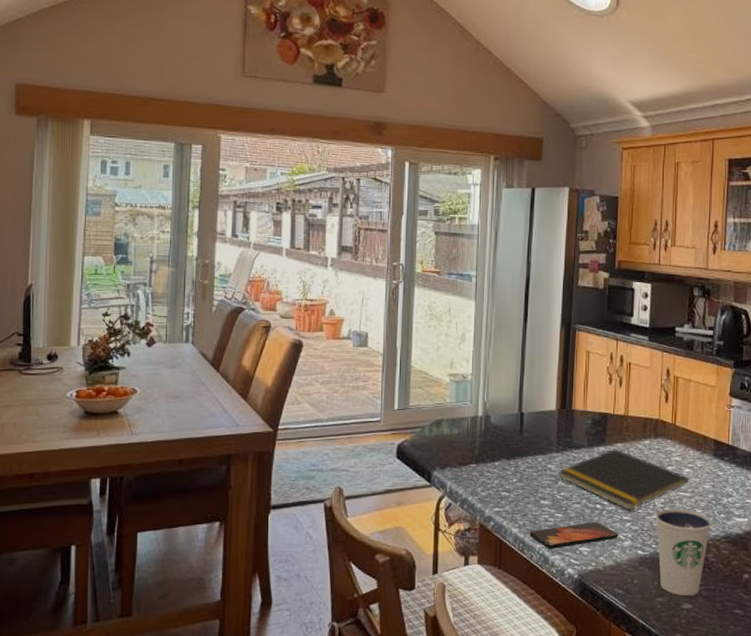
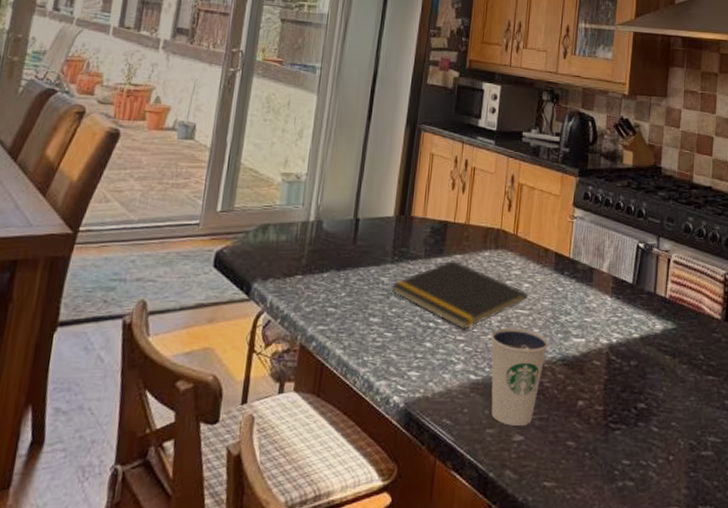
smartphone: present [529,521,618,549] -> none [354,342,451,373]

